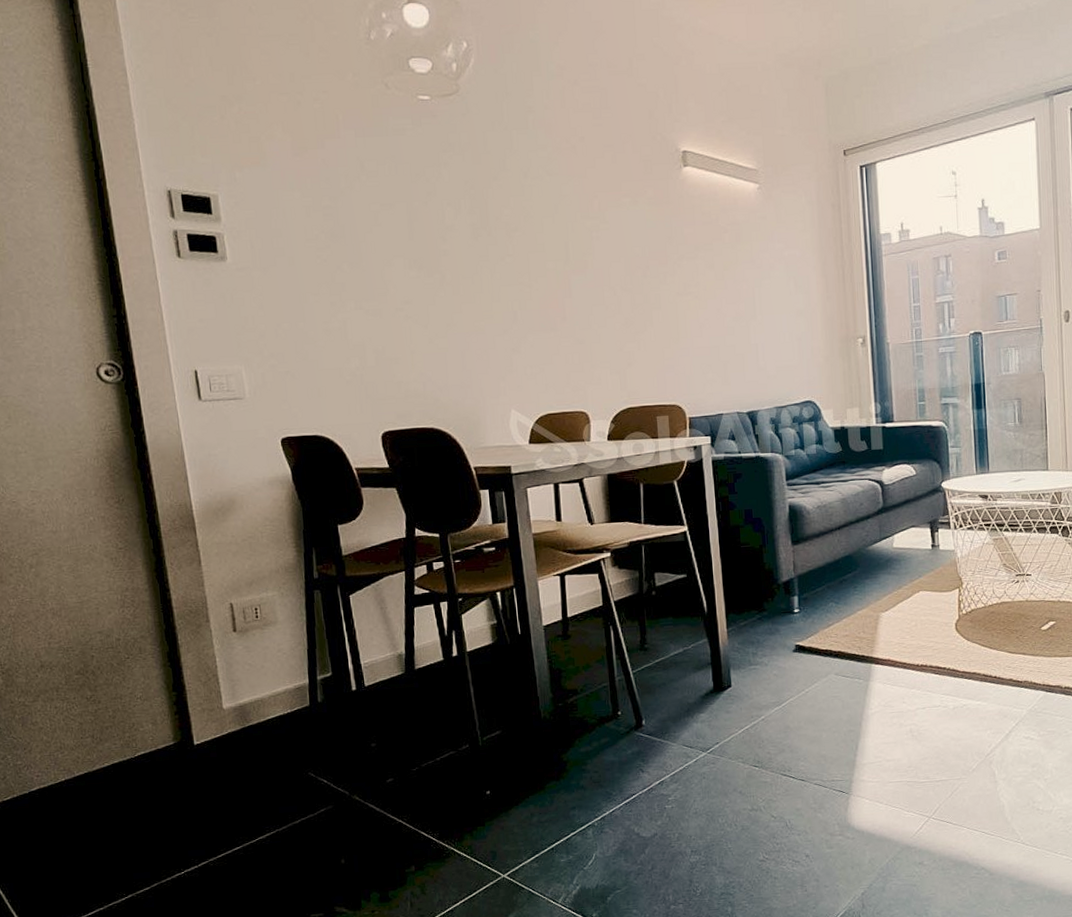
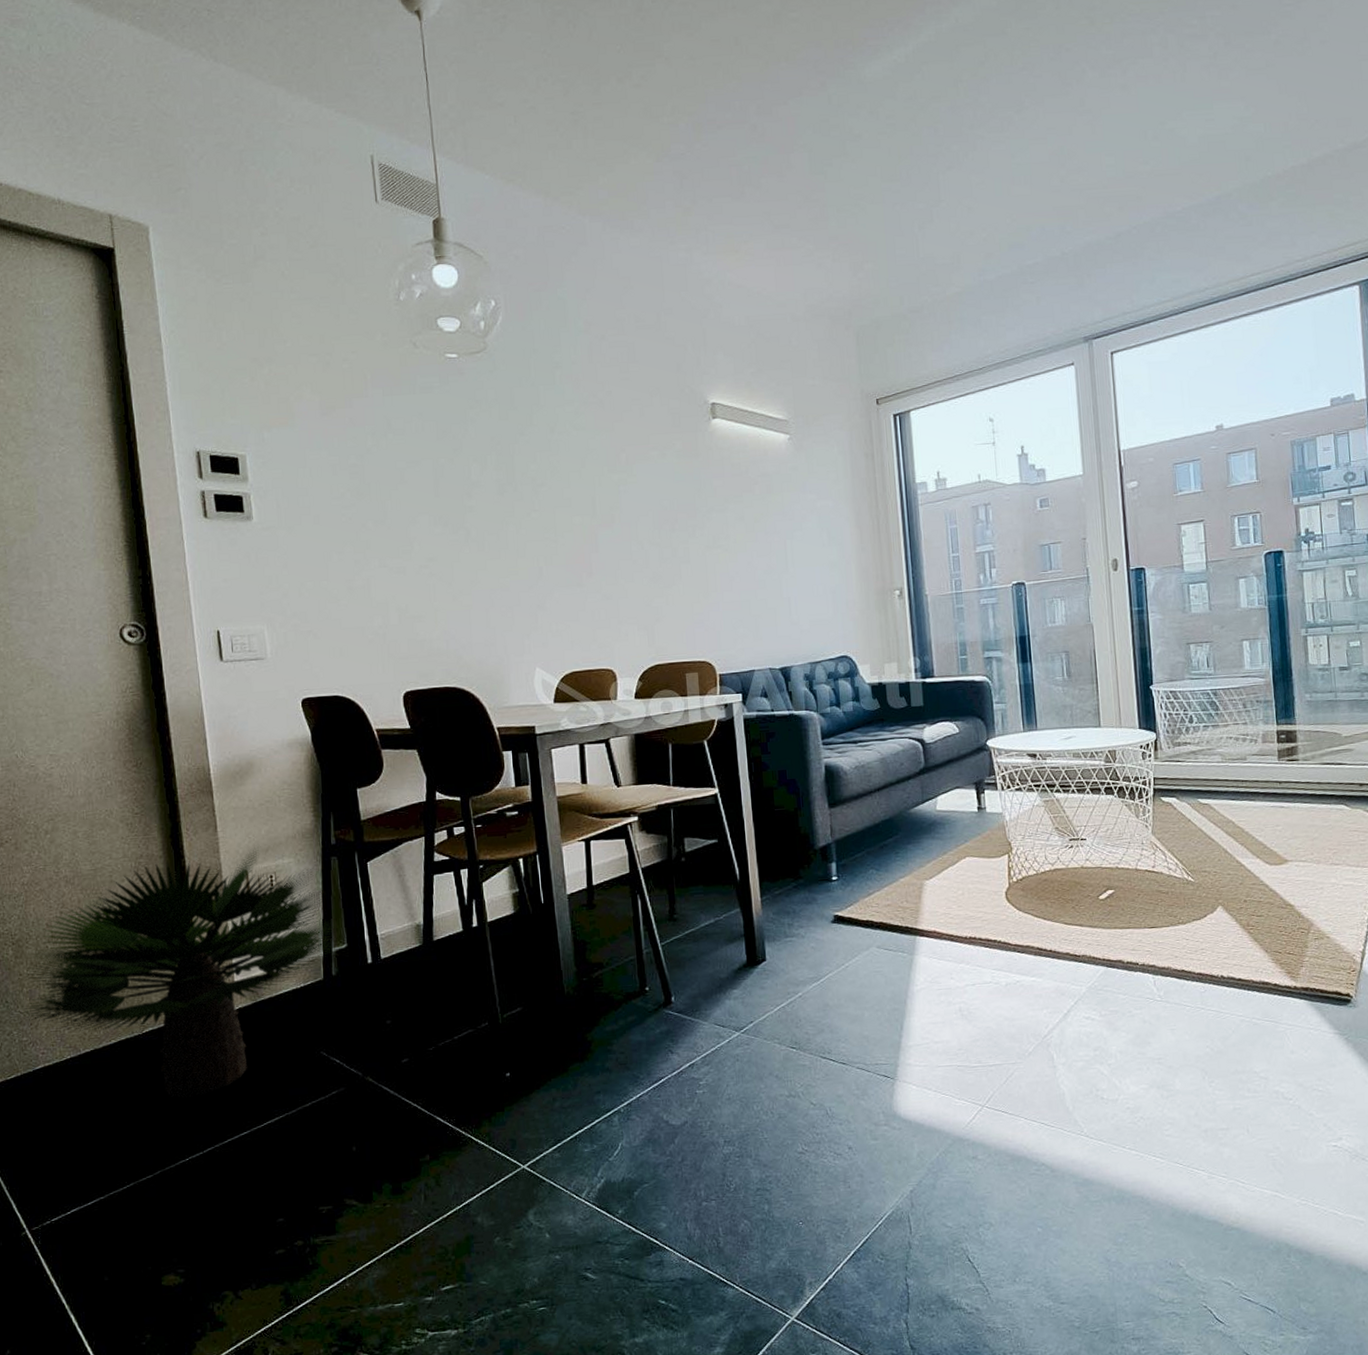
potted plant: none [13,581,324,817] -> present [20,847,340,1099]

